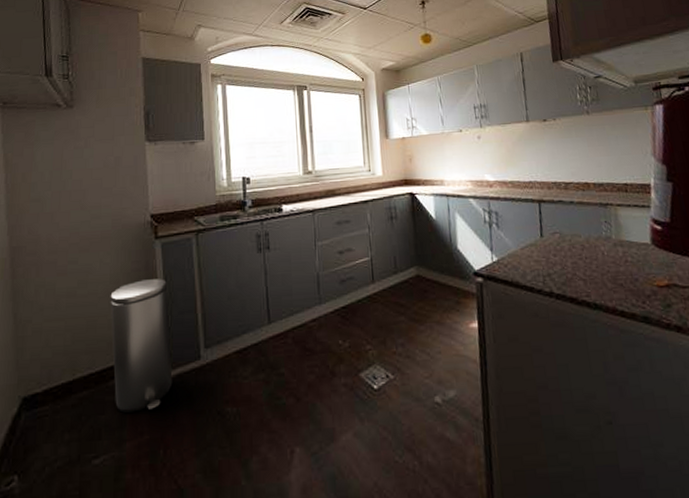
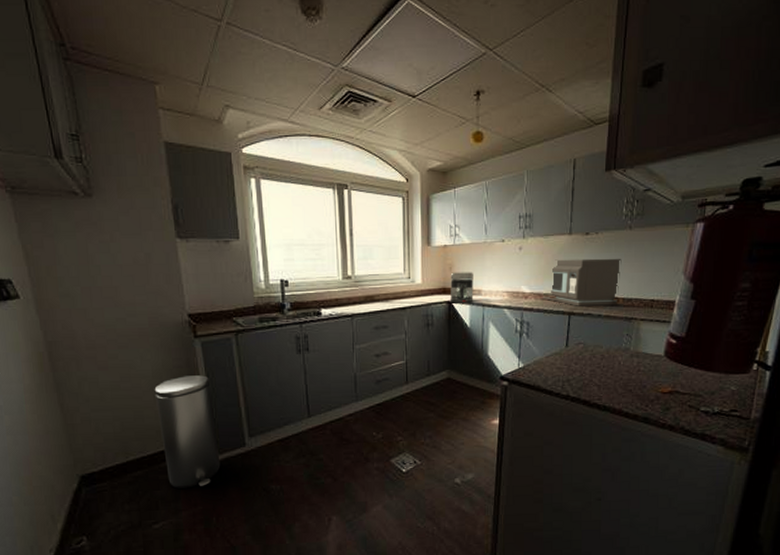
coffee maker: none [411,162,437,195] -> present [449,272,474,303]
microwave: none [508,142,589,193] -> present [542,258,622,306]

